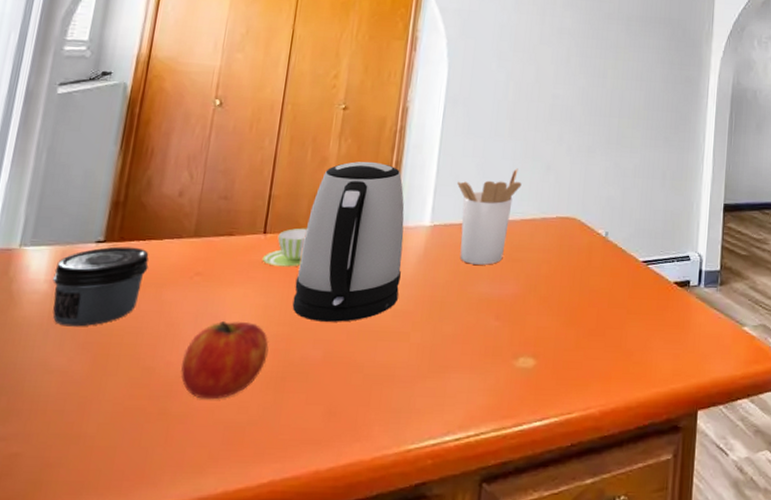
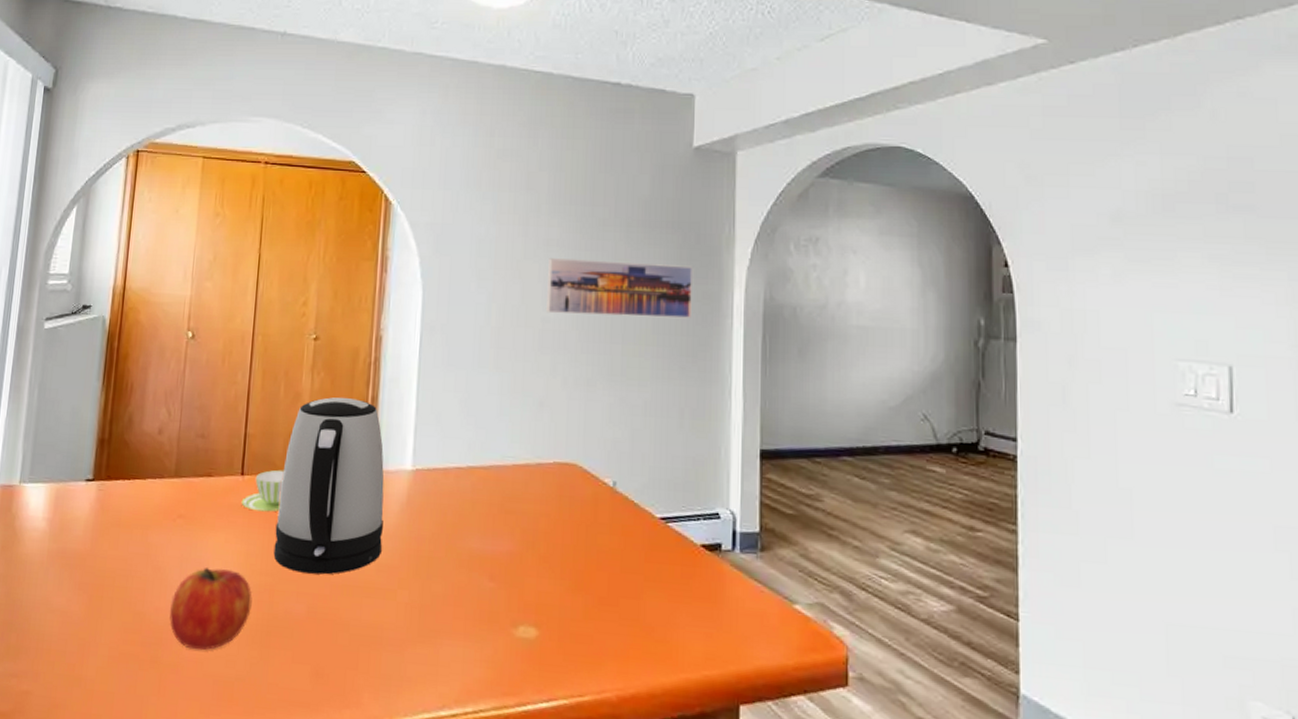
jar: present [52,246,149,327] -> none [50,485,134,567]
utensil holder: present [457,168,522,265] -> none [439,405,512,517]
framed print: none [557,44,679,98] -> present [546,258,692,319]

